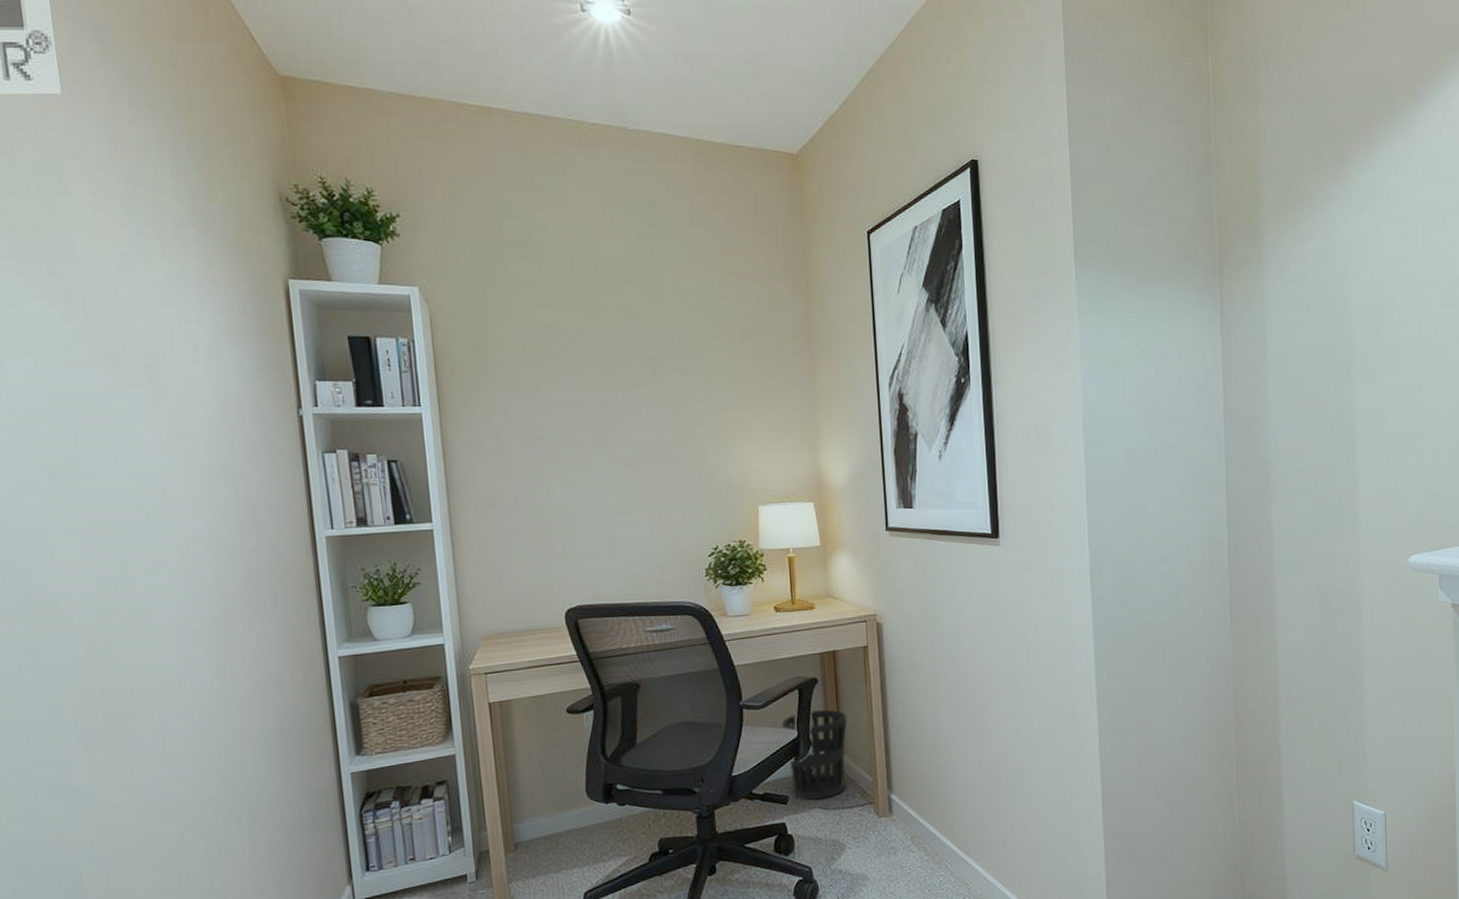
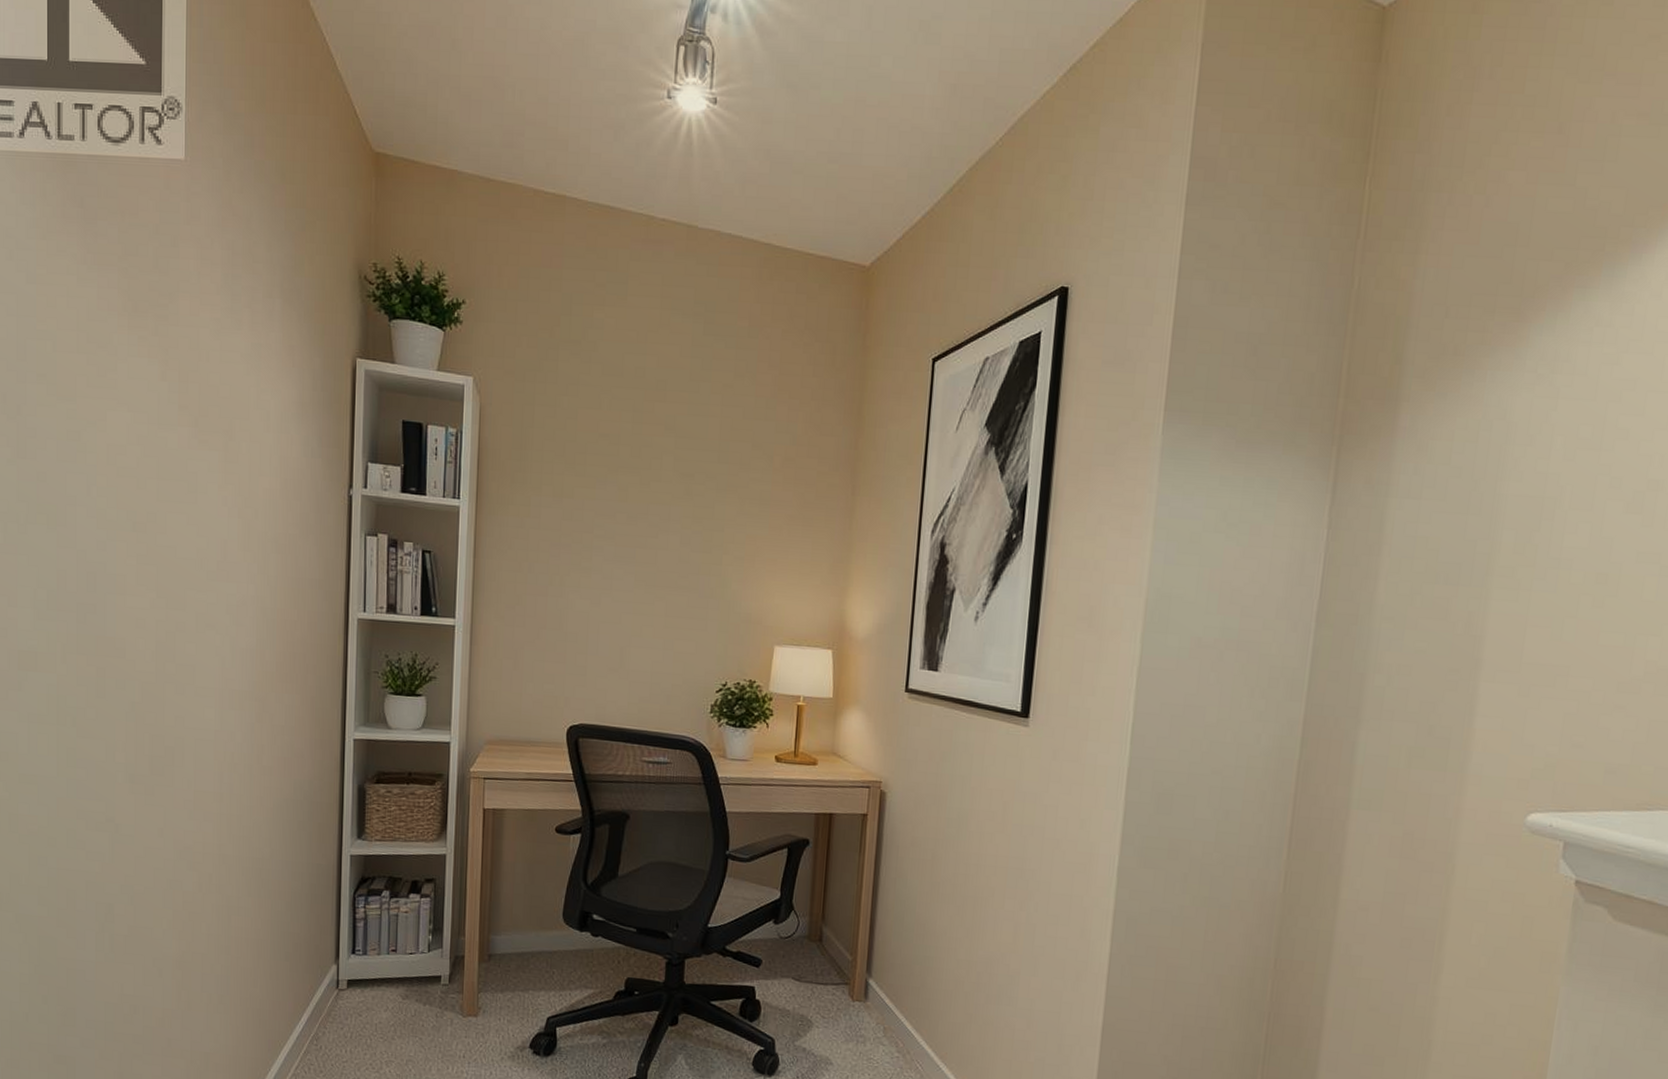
wastebasket: present [782,709,847,801] -> none [766,873,834,970]

